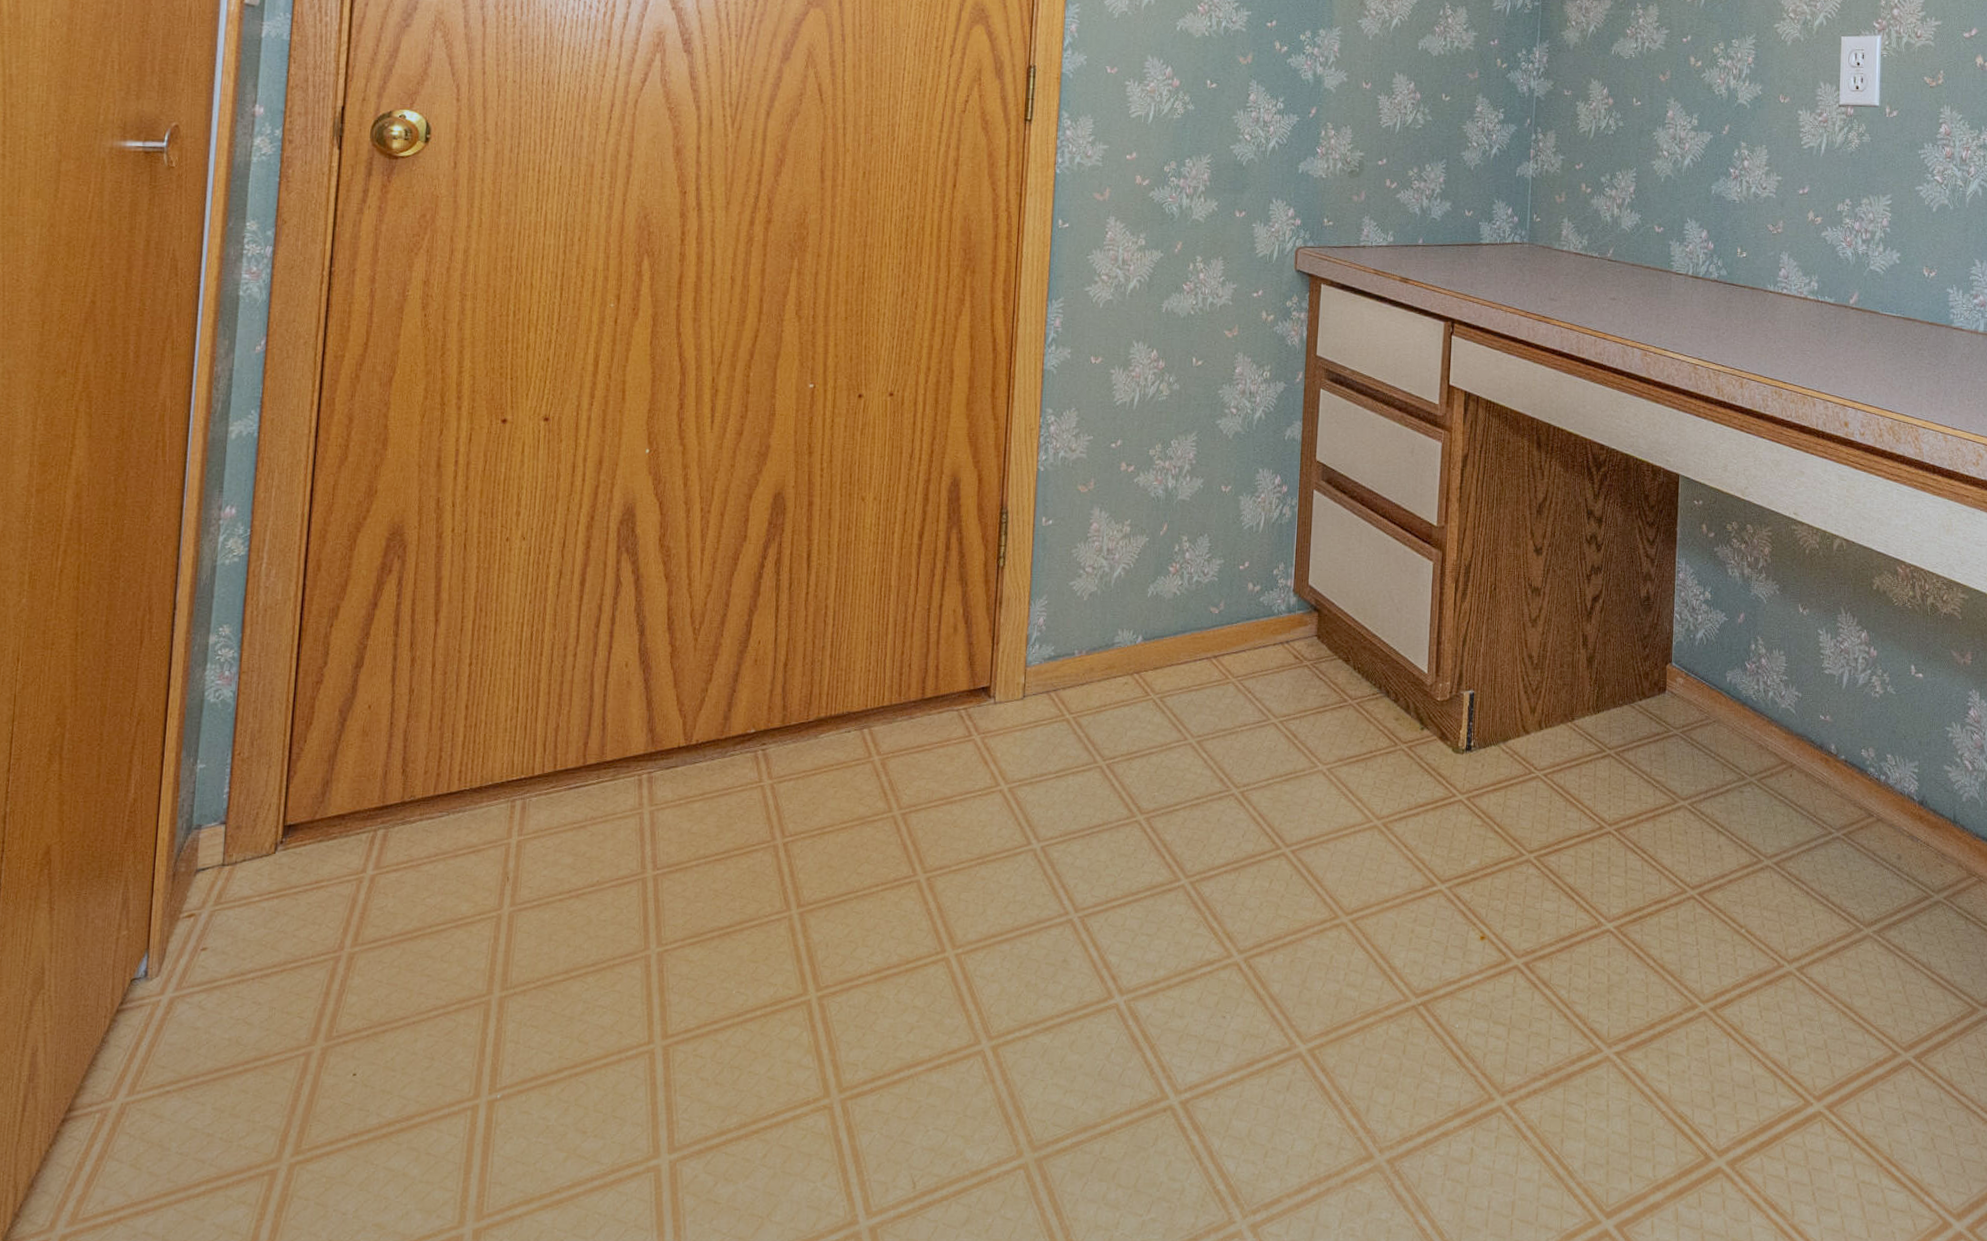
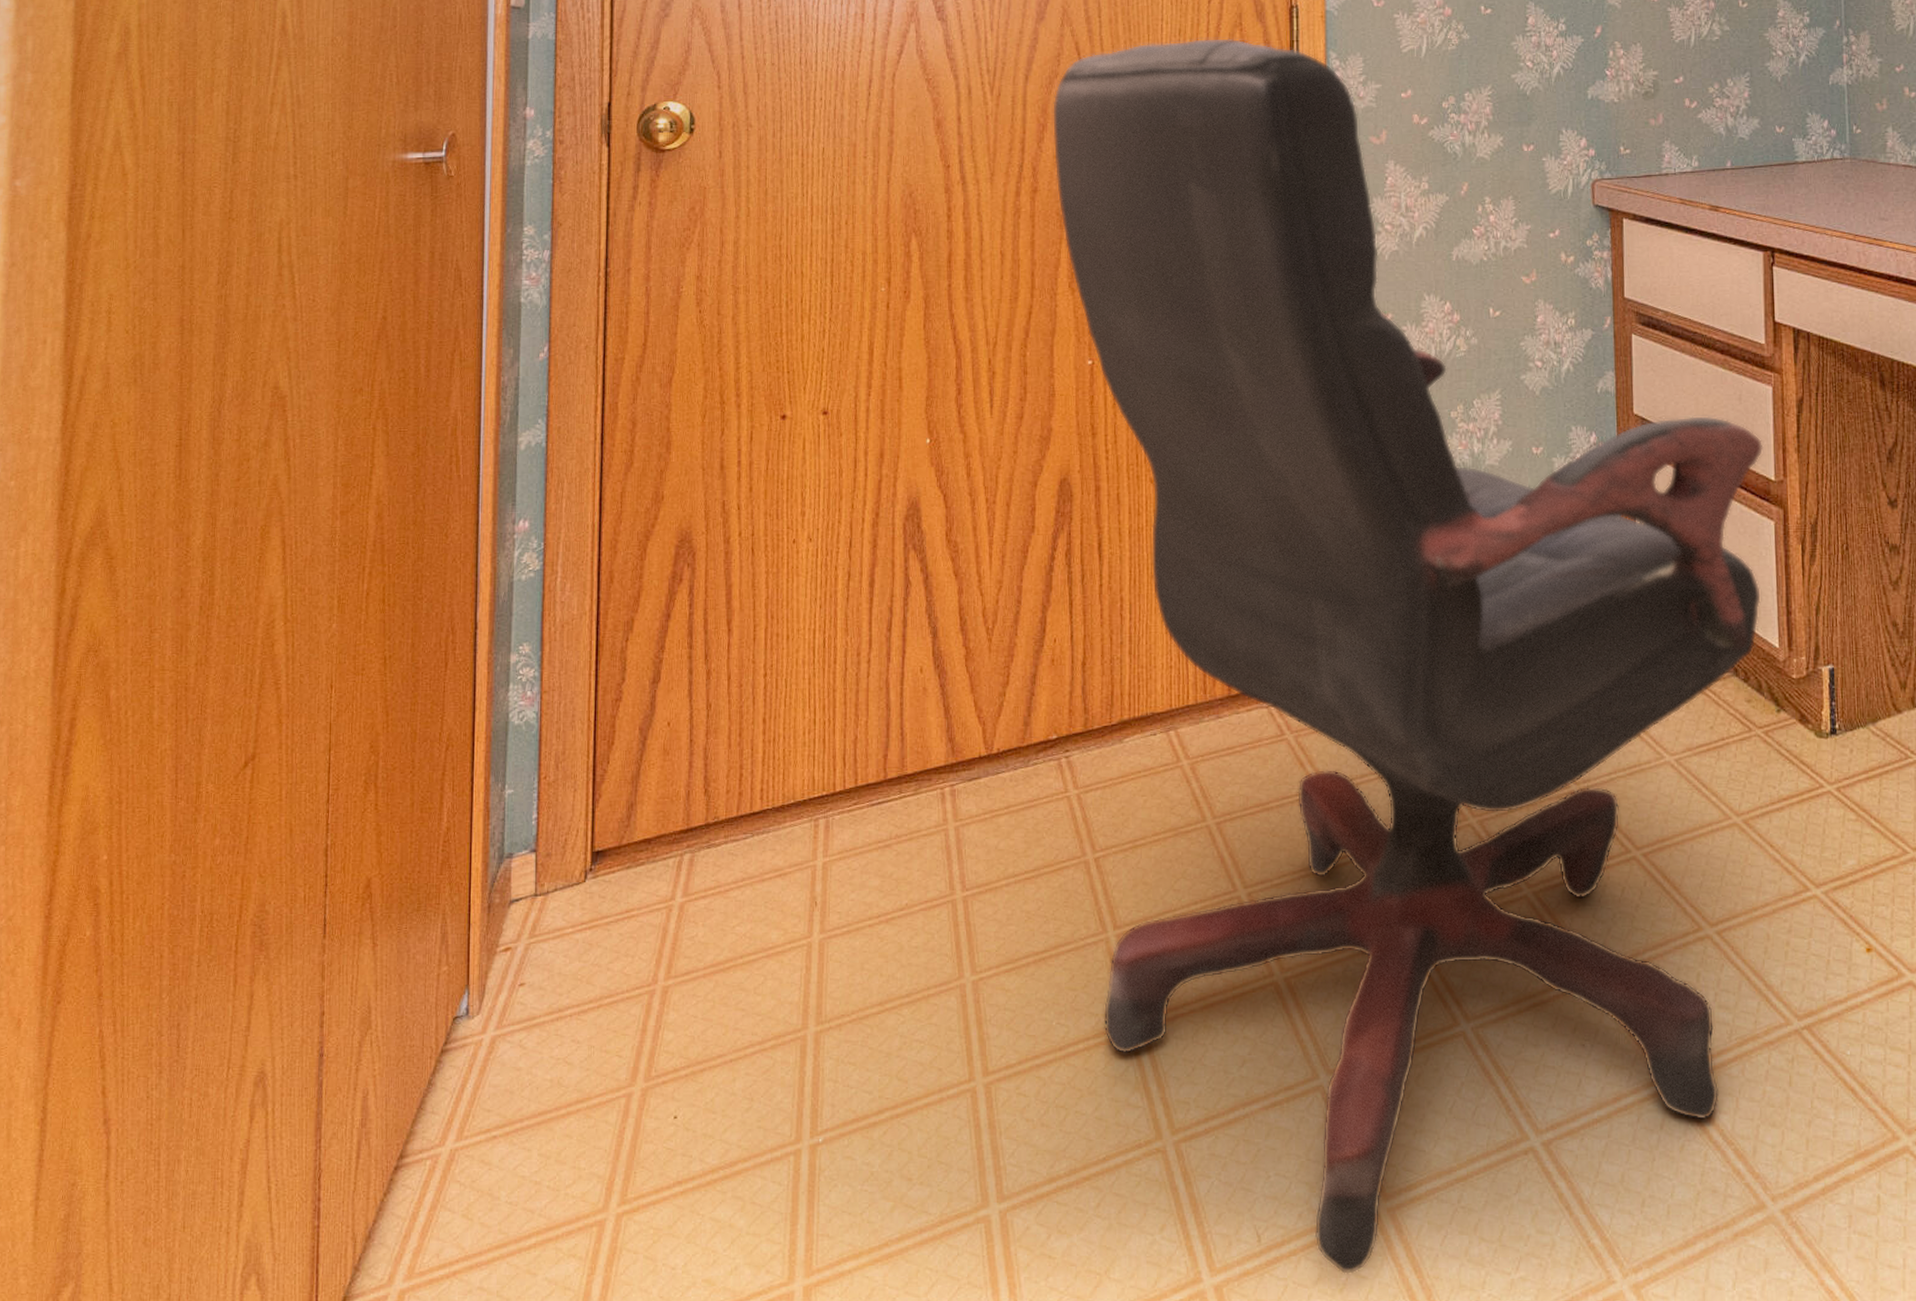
office chair: none [781,89,1430,1216] -> present [1052,37,1764,1274]

